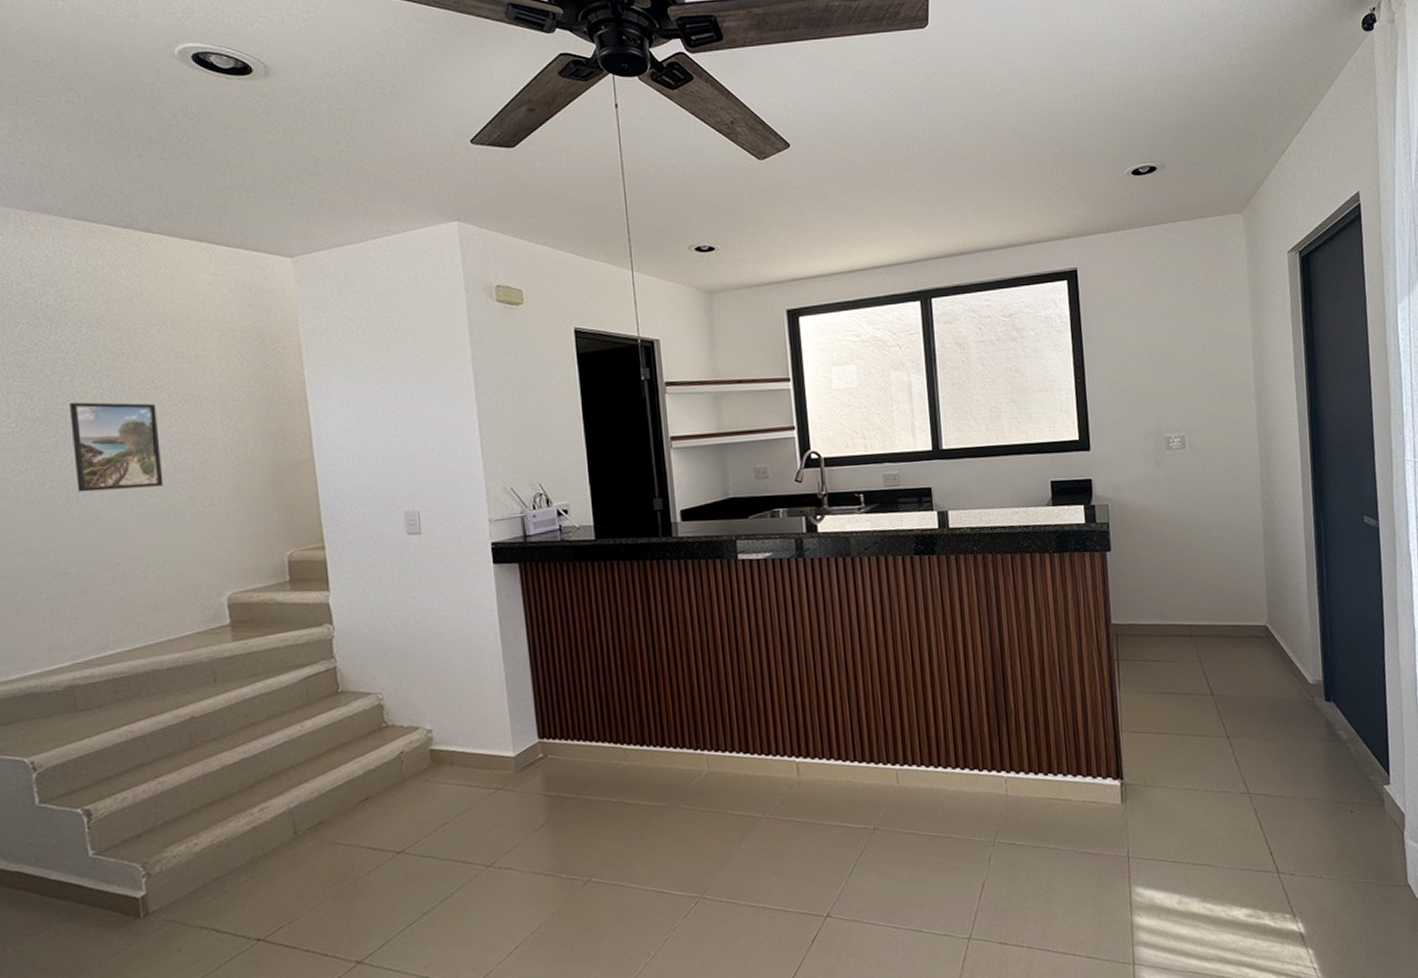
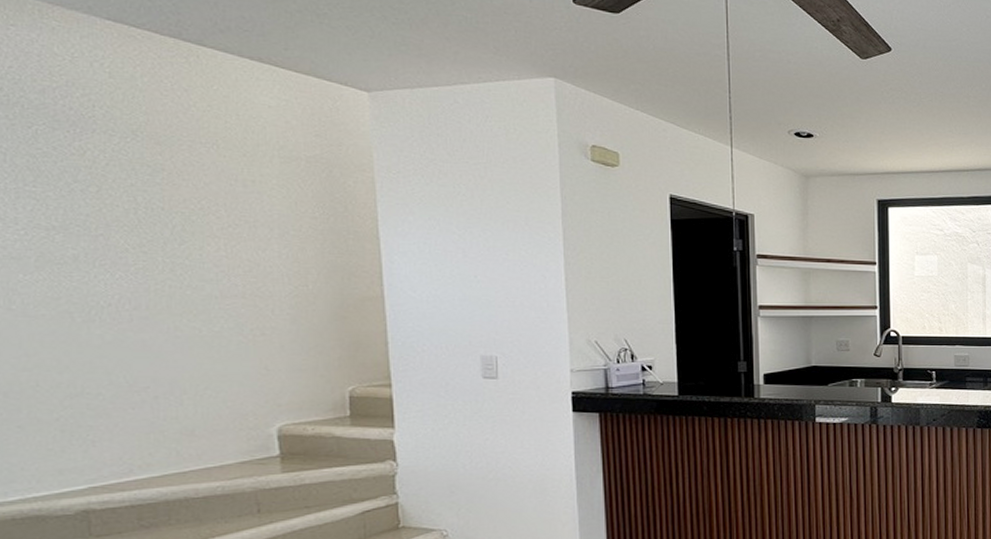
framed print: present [70,402,164,493] -> none [95,214,207,310]

